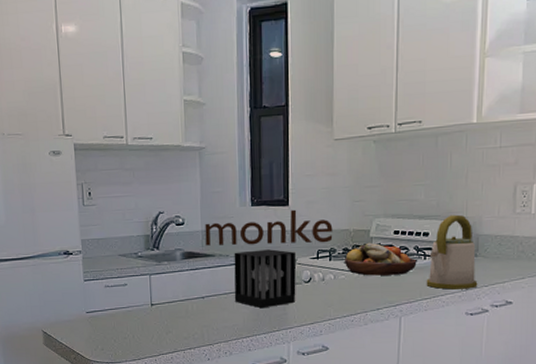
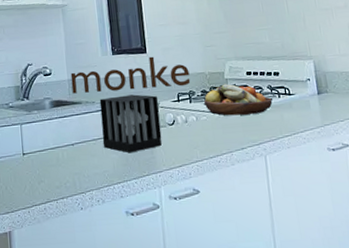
kettle: present [426,214,478,290] -> none [283,54,334,126]

